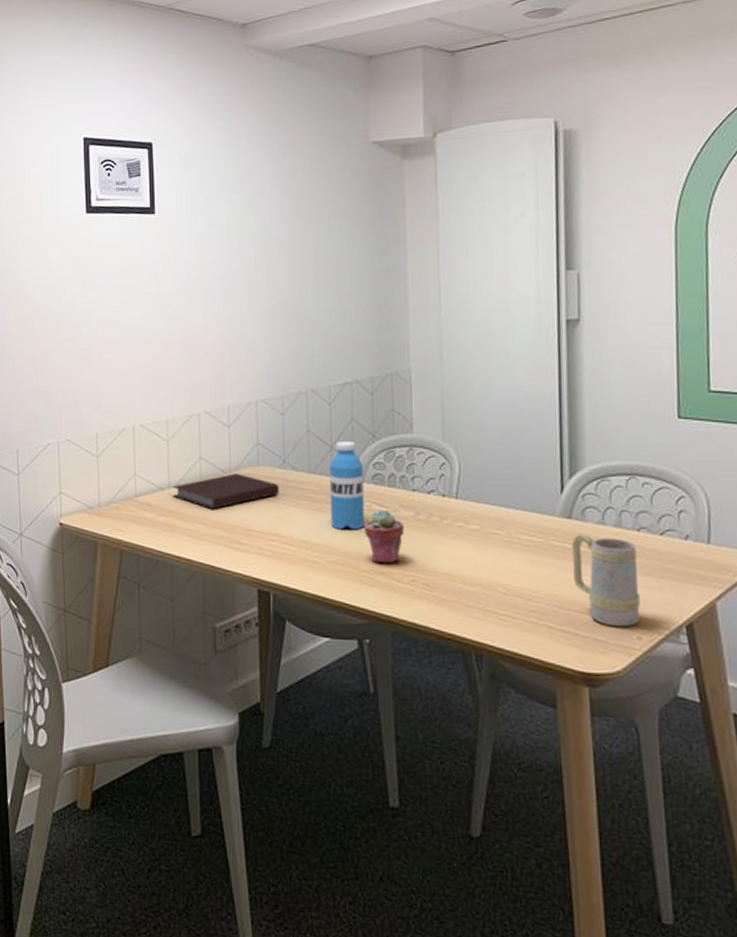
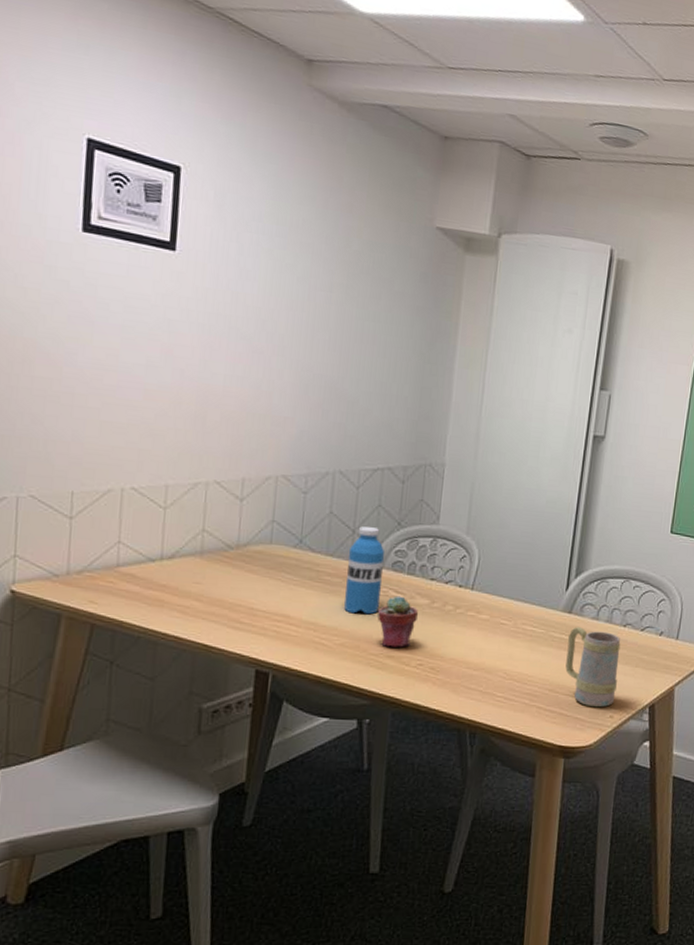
notebook: present [172,473,279,509] -> none [164,549,292,586]

